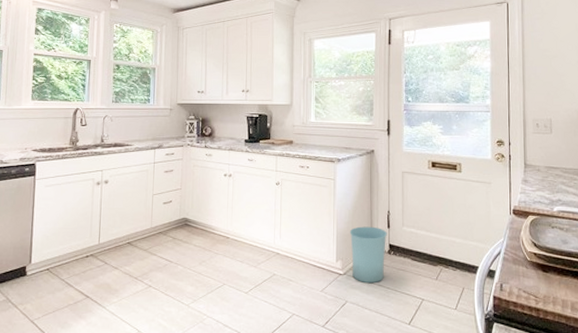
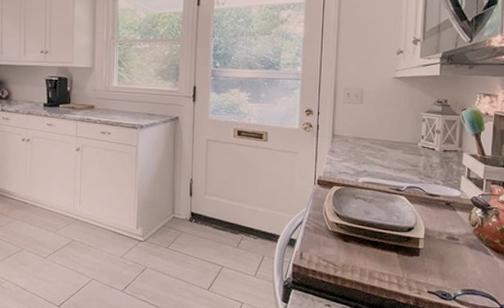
waste bin: present [349,226,387,283] -> none [151,194,189,249]

